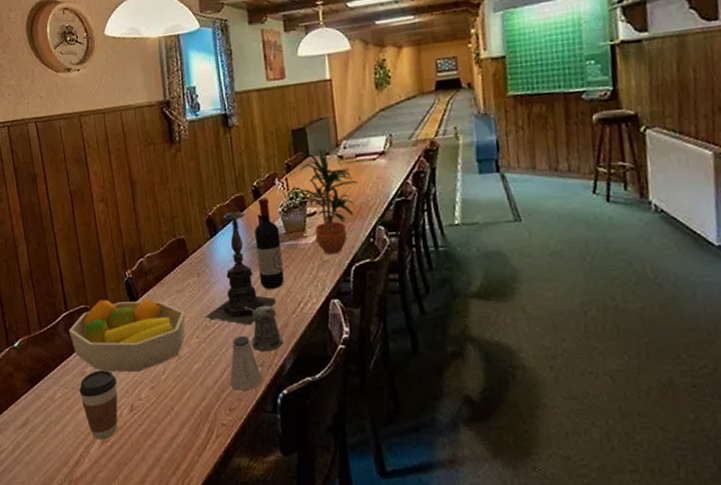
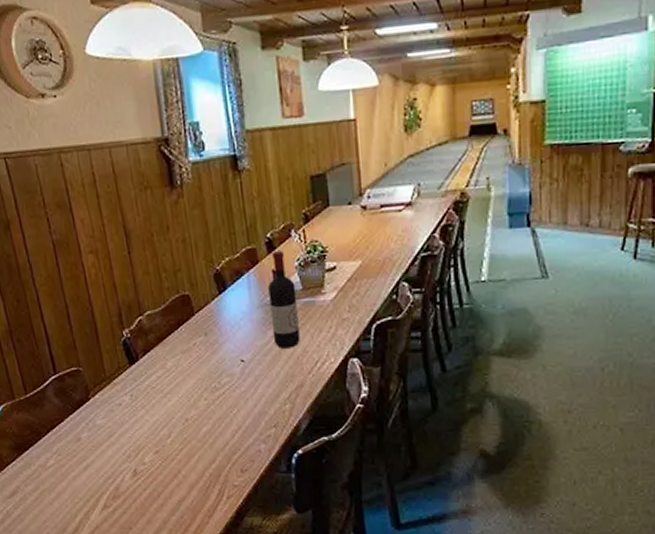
fruit bowl: present [68,297,186,372] -> none [59,358,193,437]
coffee cup: present [79,370,118,439] -> none [74,435,120,505]
candle holder: present [205,199,278,325] -> none [214,252,293,386]
saltshaker: present [229,335,262,390] -> none [241,396,275,452]
pepper shaker: present [243,305,283,352] -> none [255,365,298,413]
potted plant: present [300,149,359,255] -> none [318,198,382,312]

